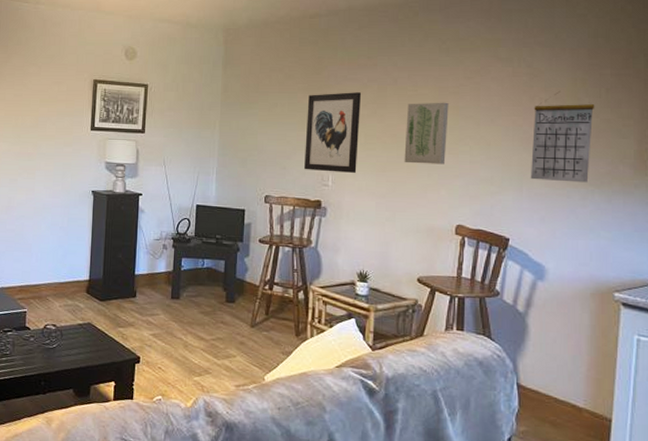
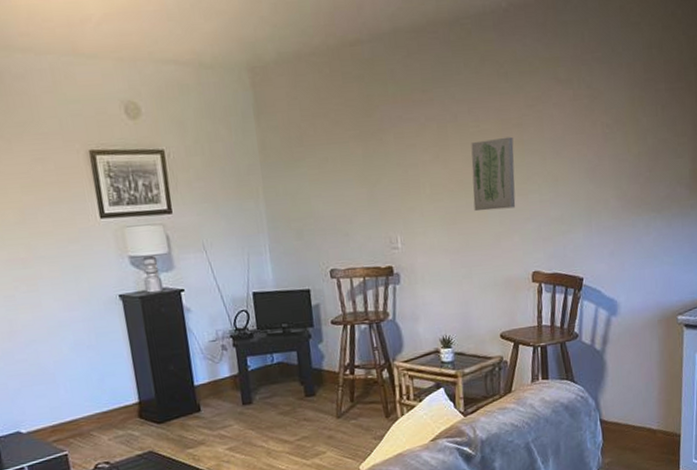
wall art: present [304,92,362,173] -> none [362,134,426,234]
calendar: present [530,91,595,183] -> none [596,113,653,213]

